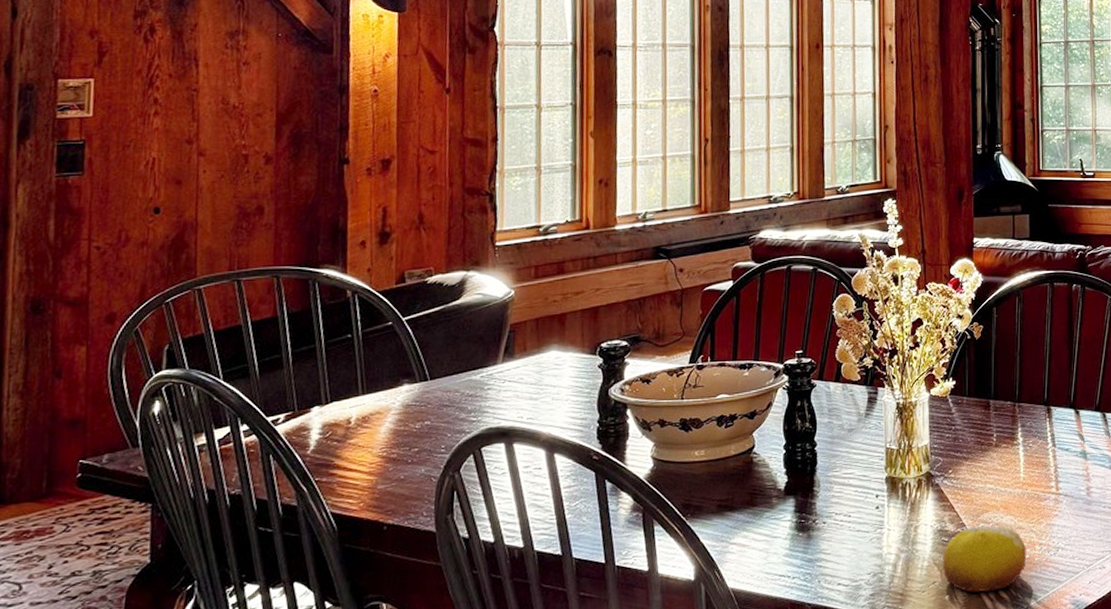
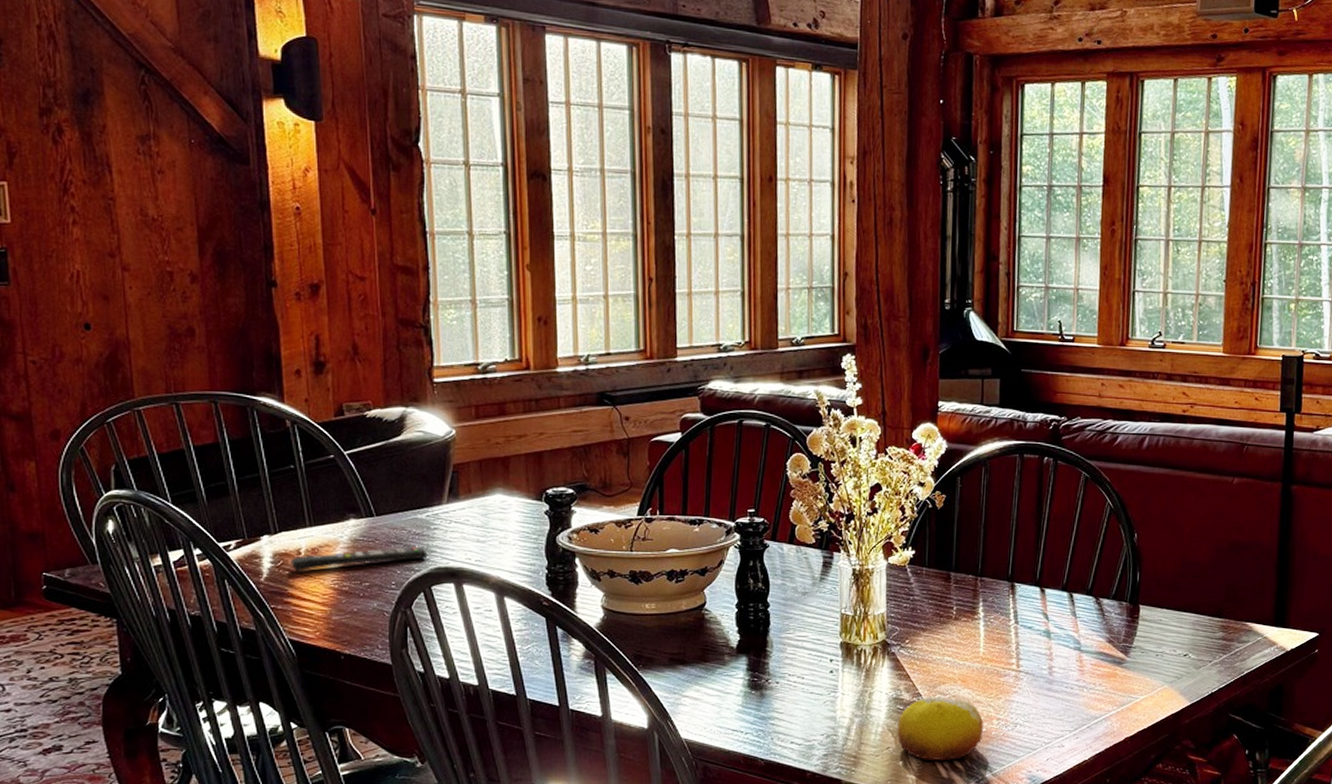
remote control: none [339,409,480,442] -> present [290,547,428,572]

